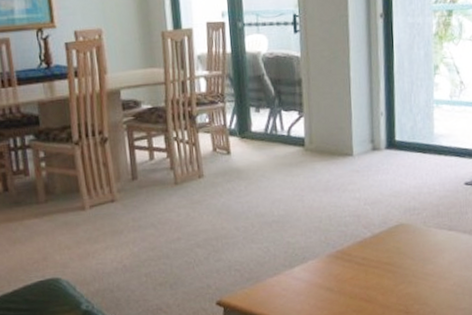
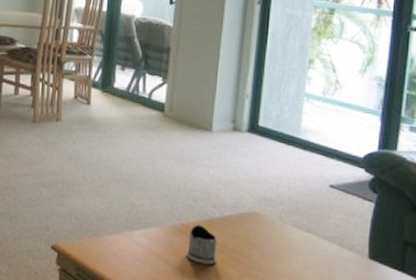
tea glass holder: none [344,247,373,283] -> present [186,224,217,265]

